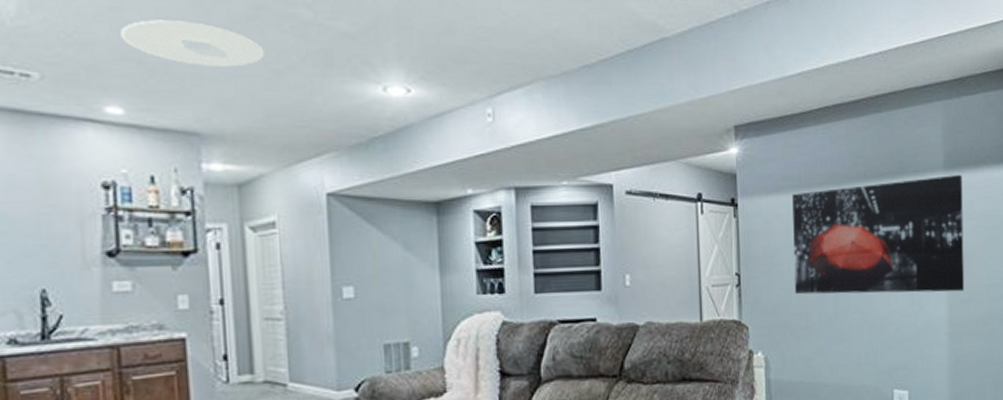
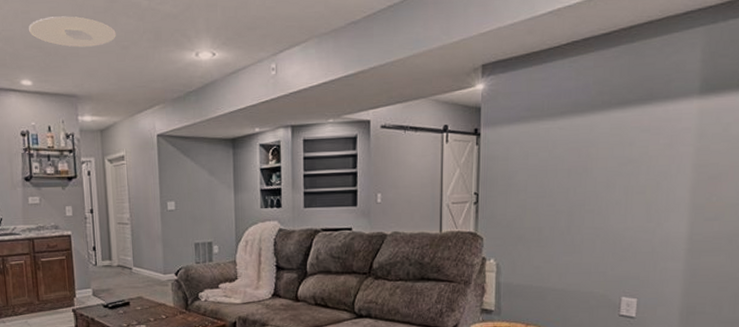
wall art: present [792,174,965,295] -> none [529,97,720,211]

